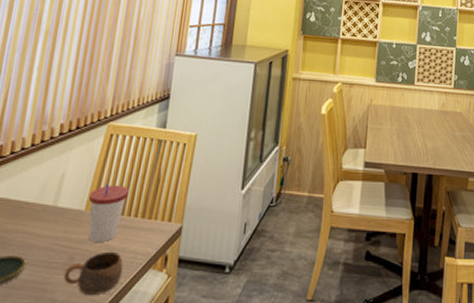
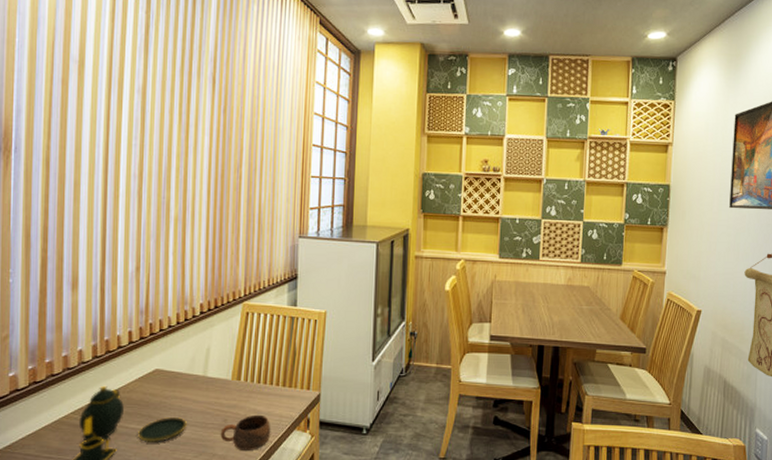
cup: present [88,183,129,242] -> none [233,356,268,407]

